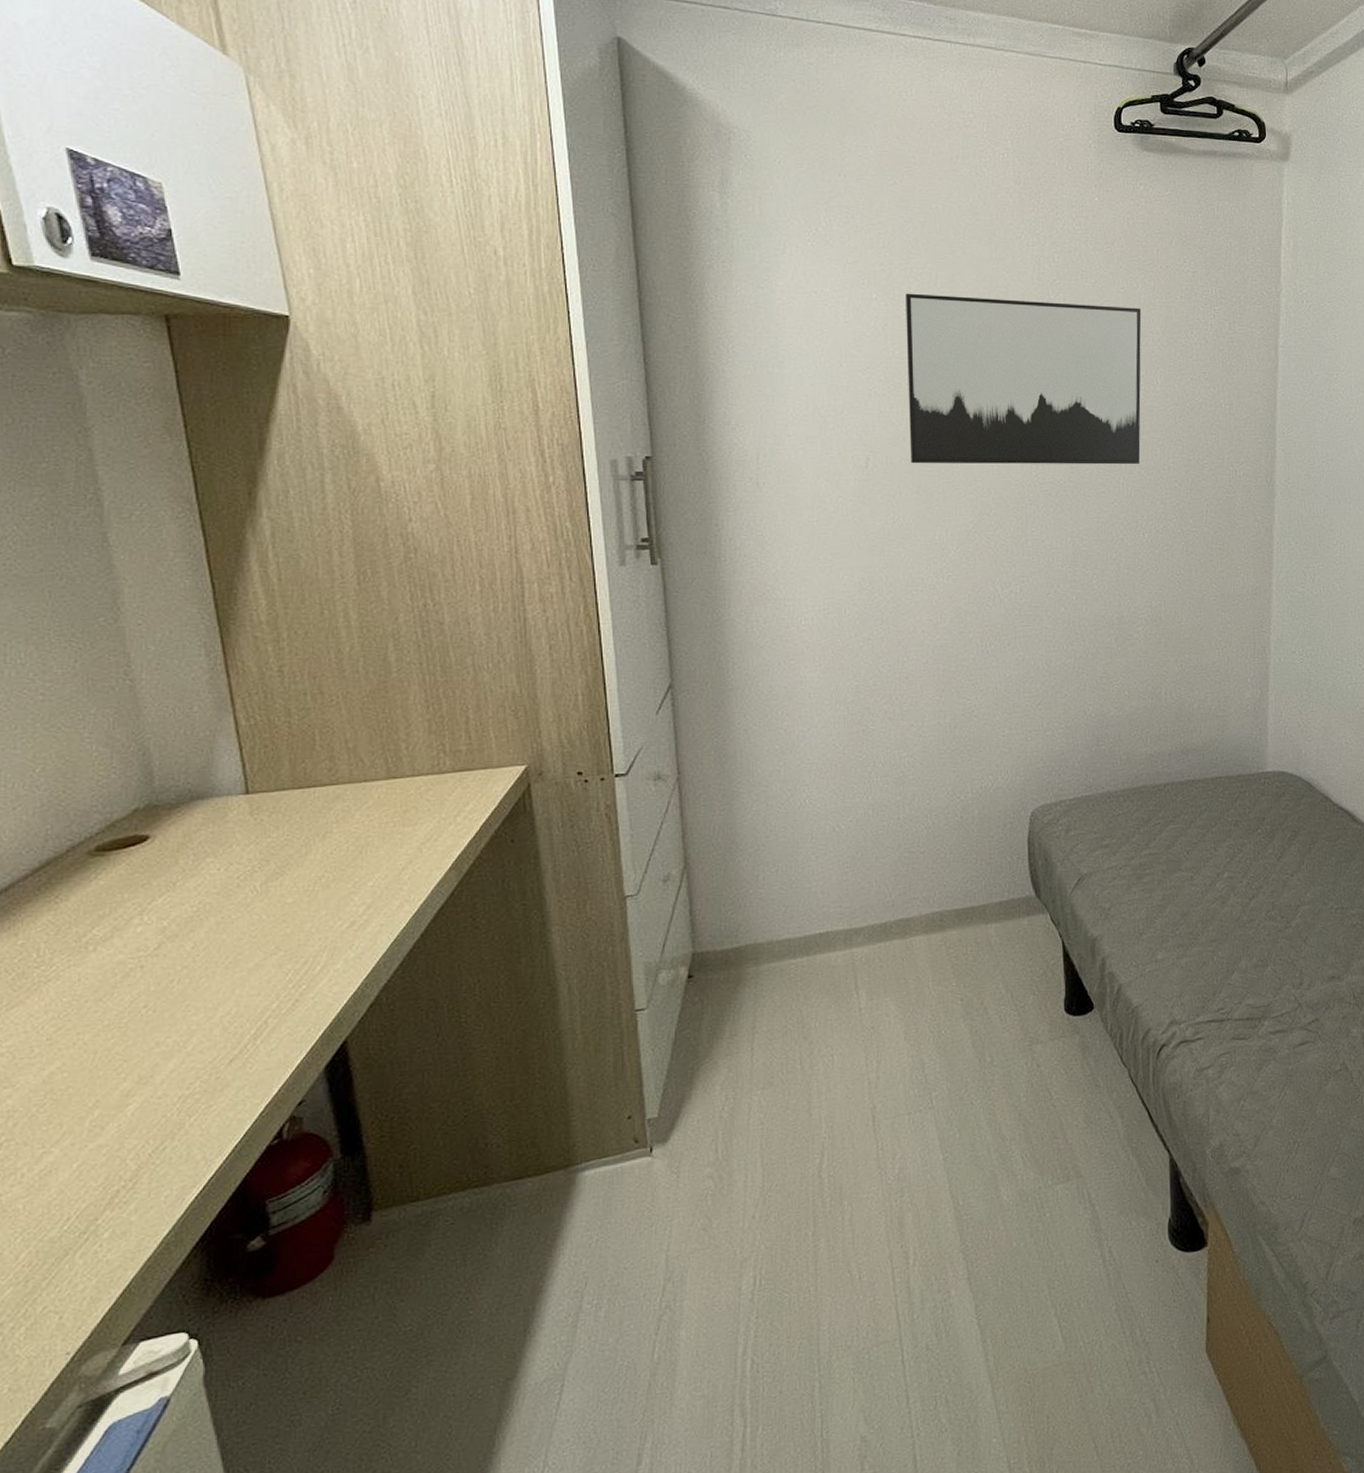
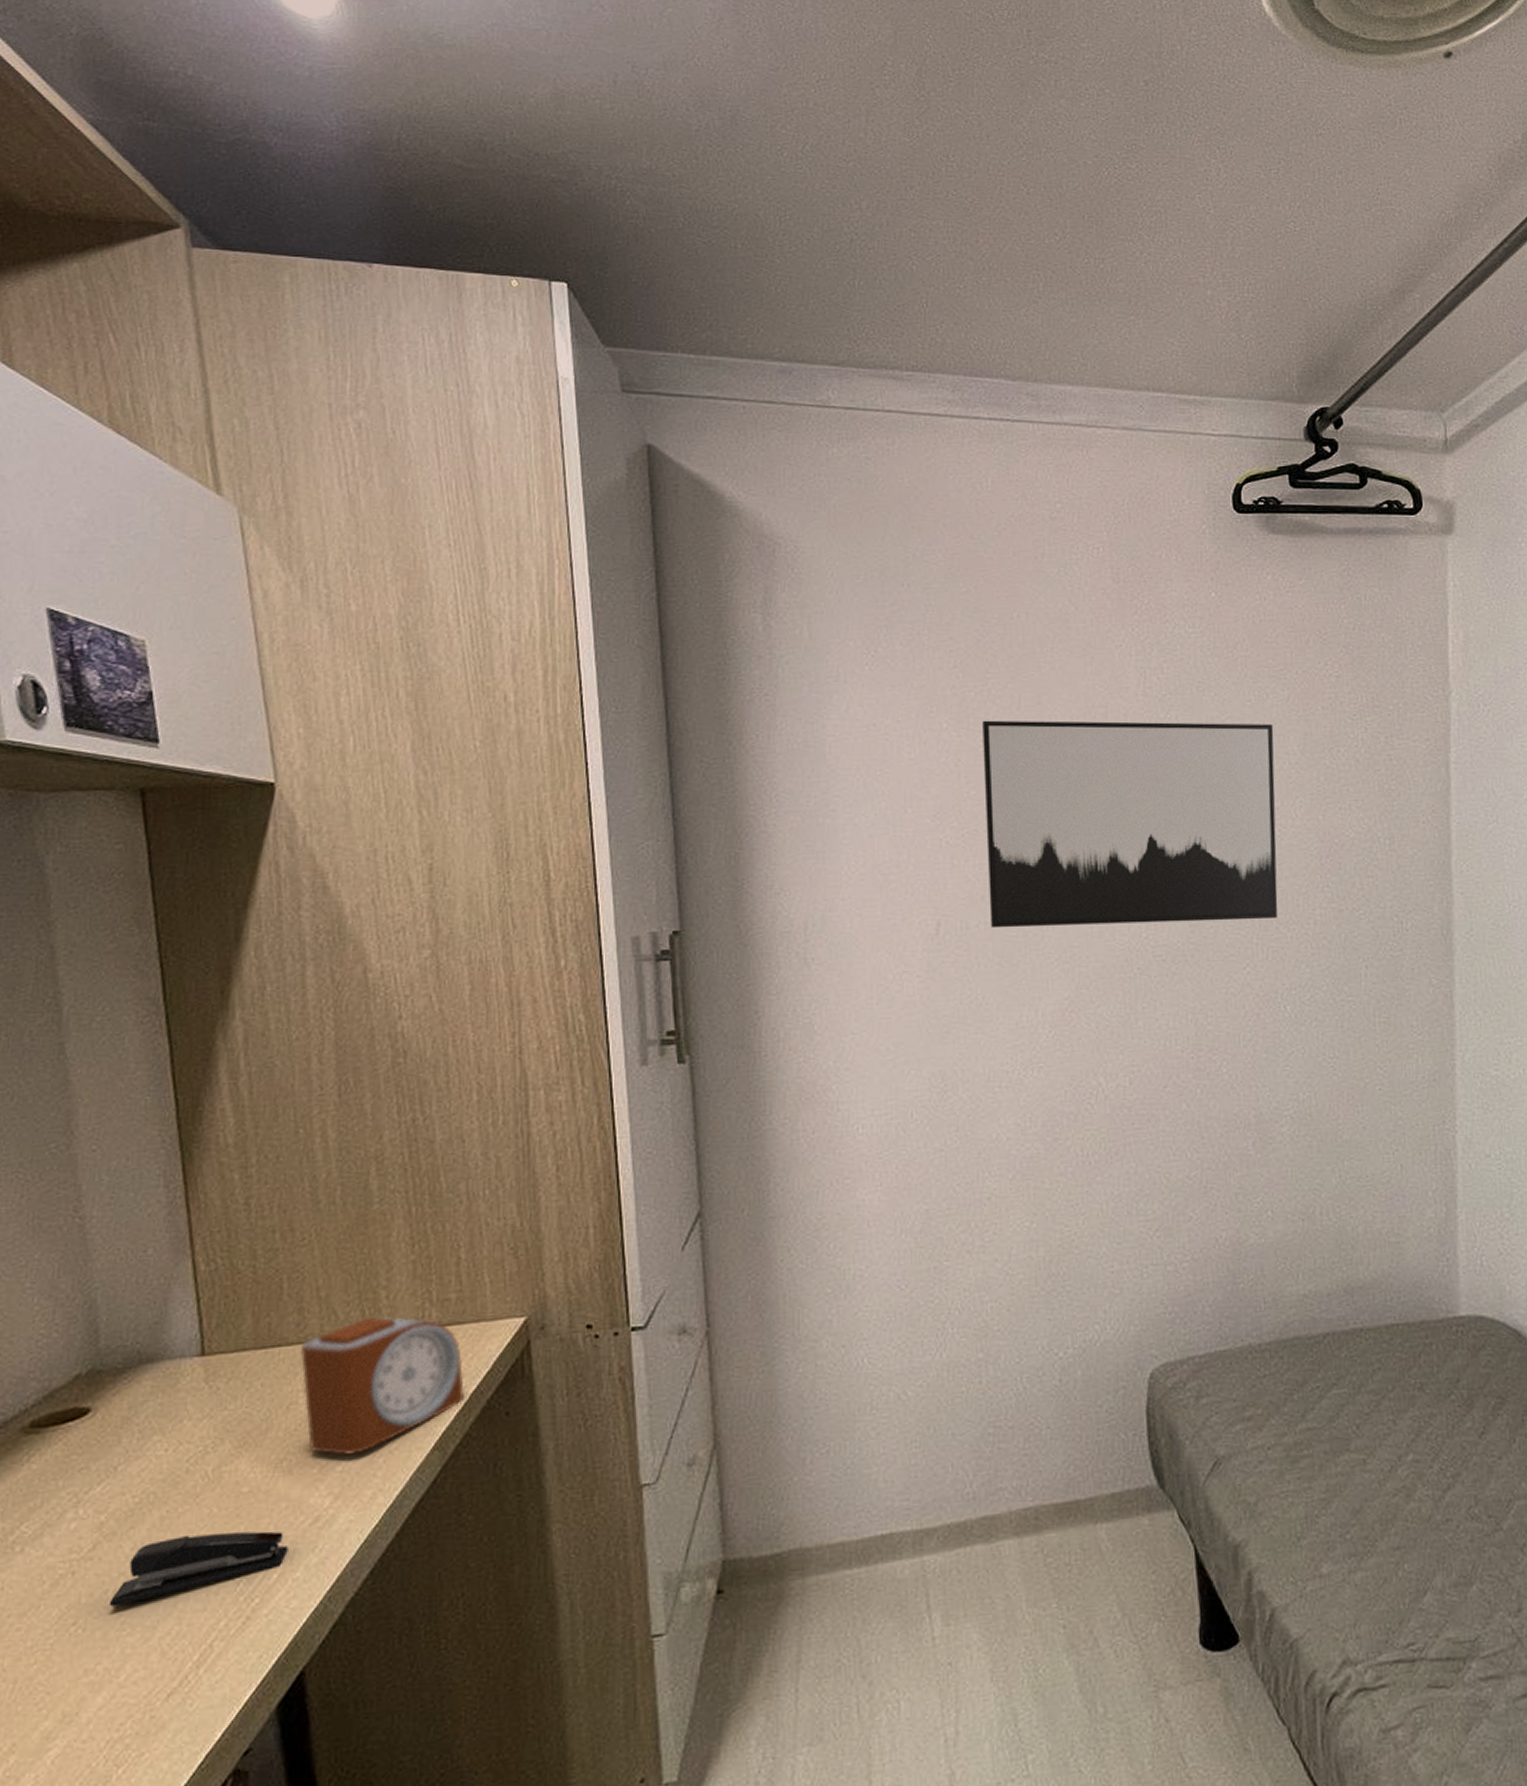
stapler: none [174,933,329,993] -> present [108,1531,288,1607]
alarm clock: none [332,763,475,874] -> present [300,1316,464,1455]

